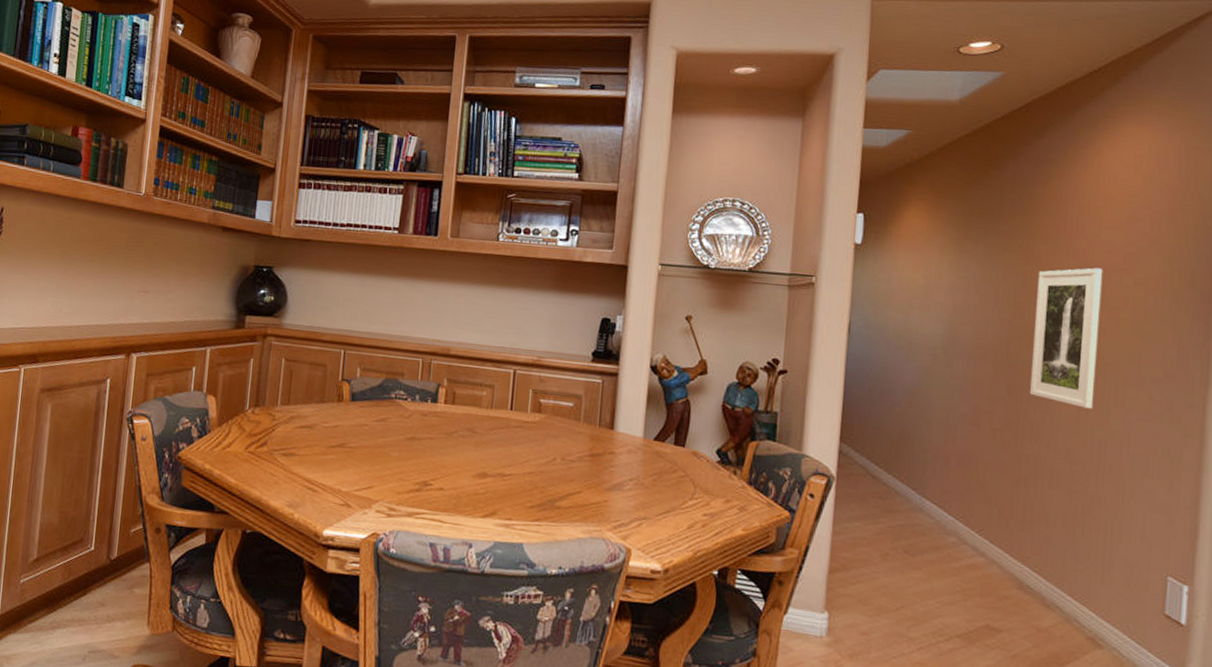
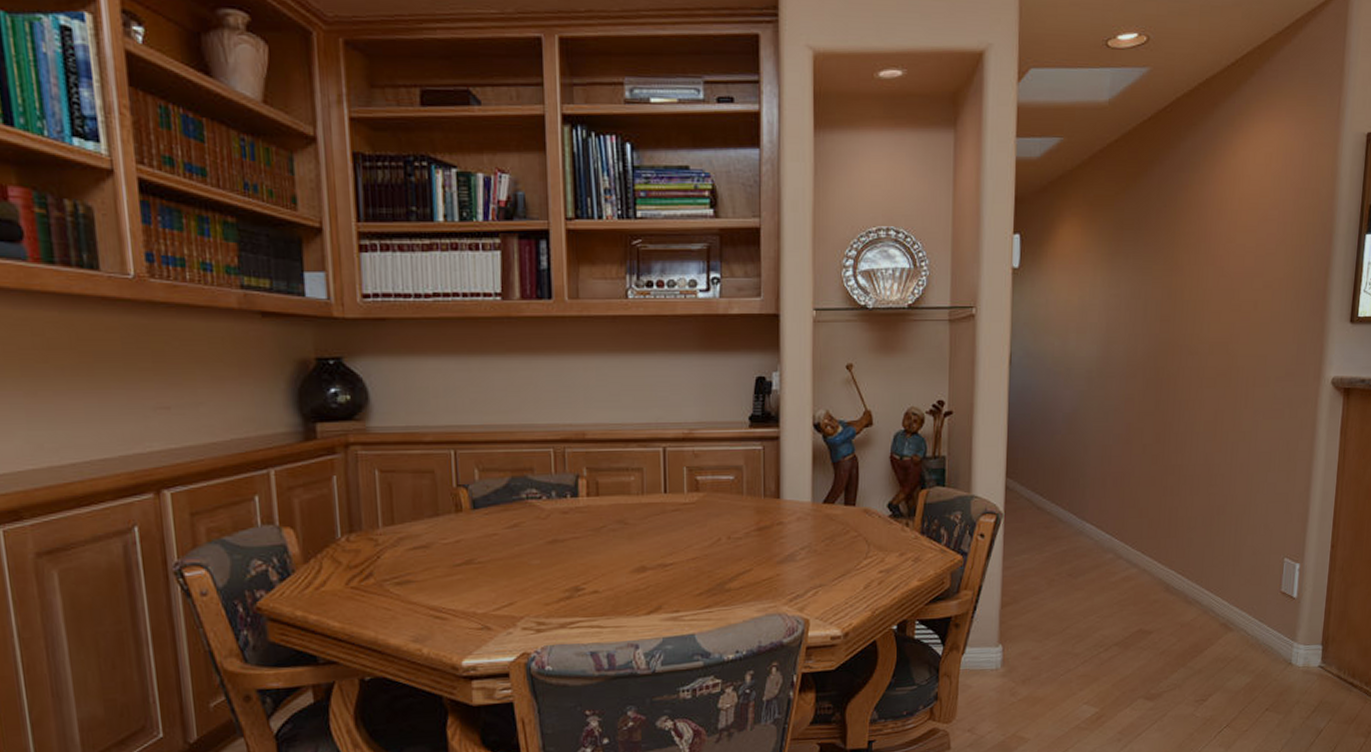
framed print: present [1030,267,1103,409] -> none [1175,273,1237,414]

